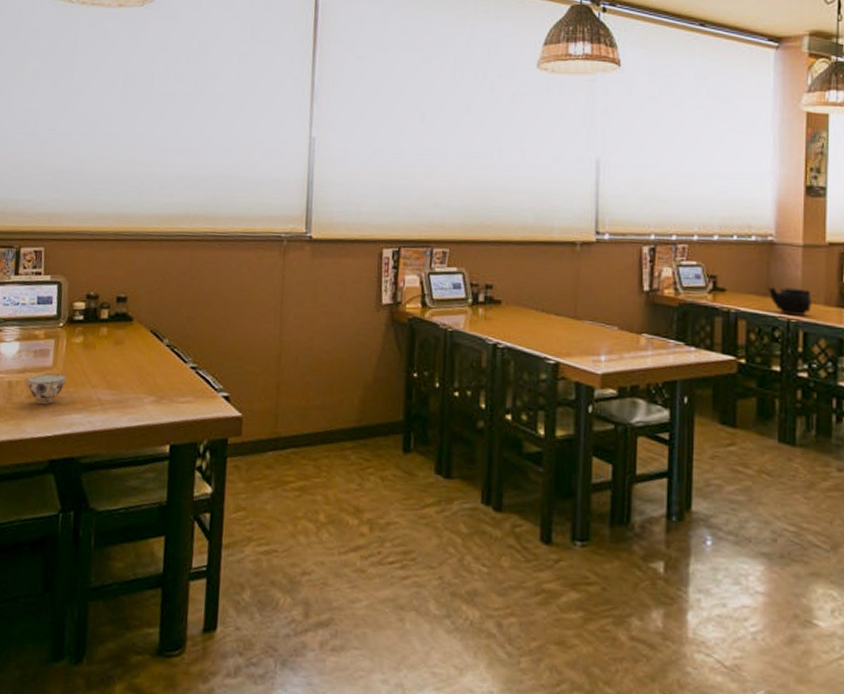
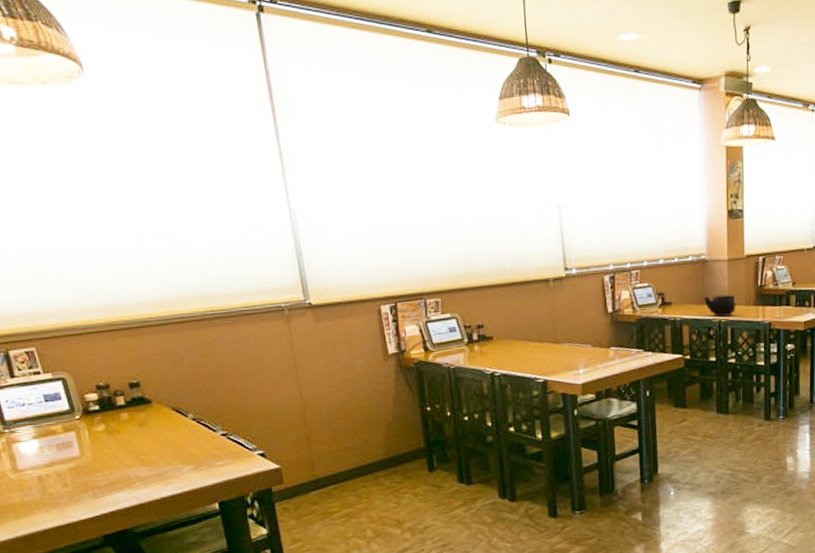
teacup: present [27,373,67,405] -> none [57,461,99,491]

